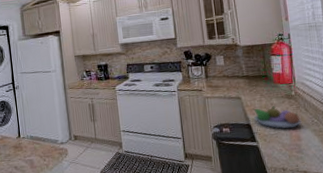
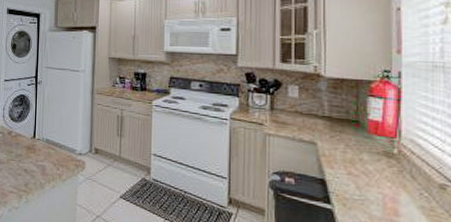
fruit bowl: present [252,106,302,129] -> none [331,160,403,198]

